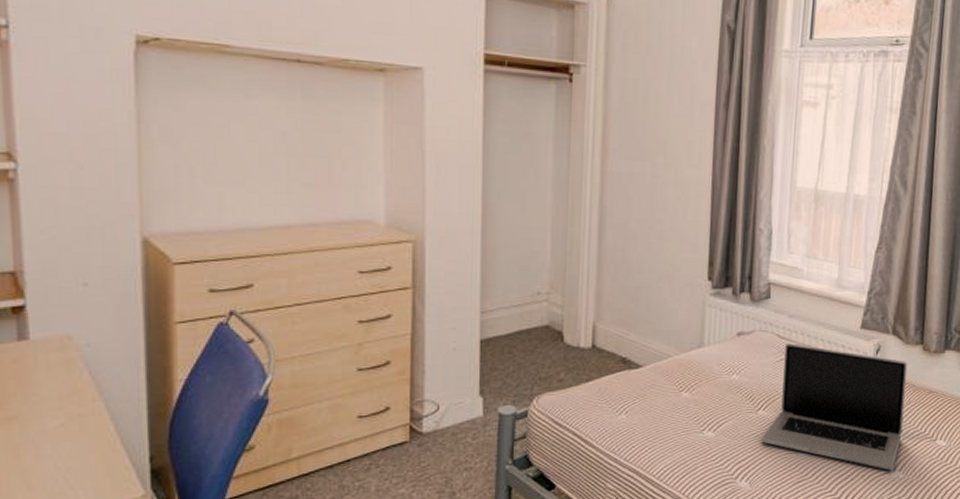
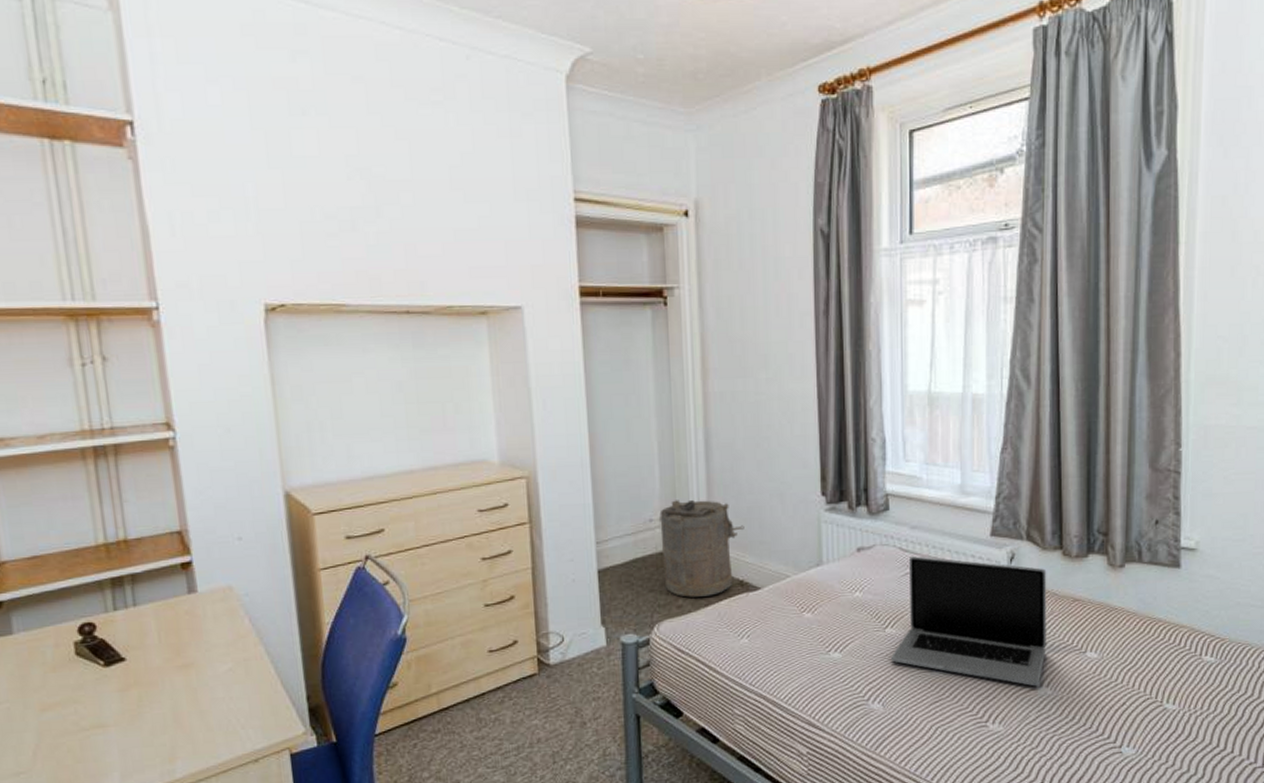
laundry hamper: none [547,275,631,372] -> present [659,499,744,597]

